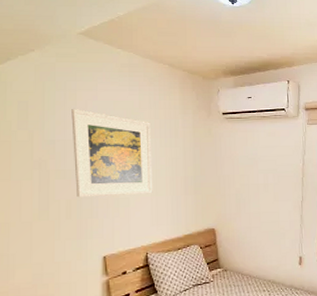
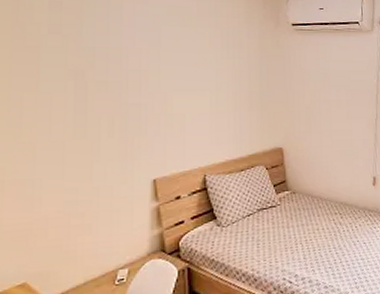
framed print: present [71,109,153,198] -> none [116,13,213,113]

